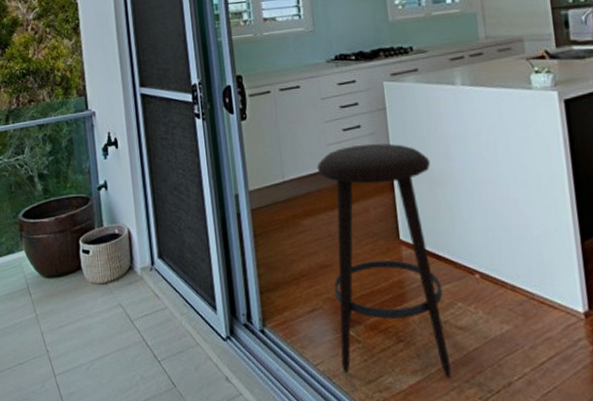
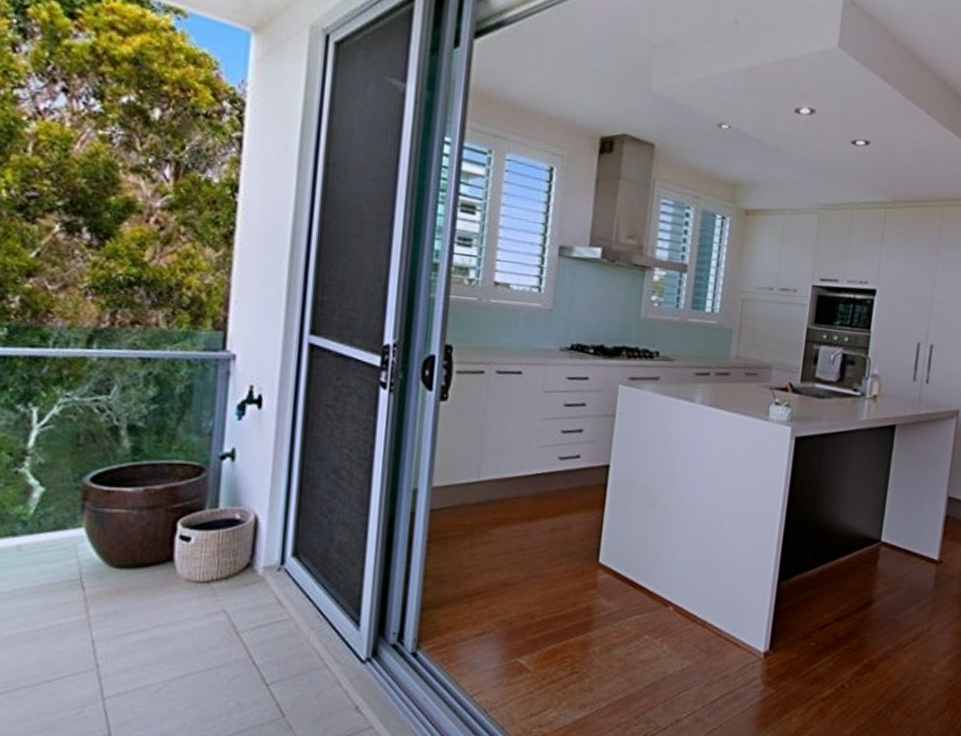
stool: present [316,143,452,376] -> none [502,451,650,712]

